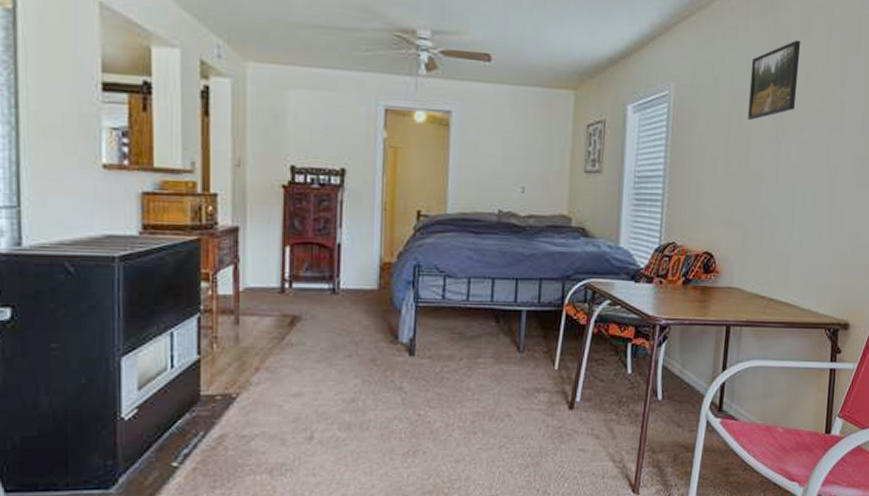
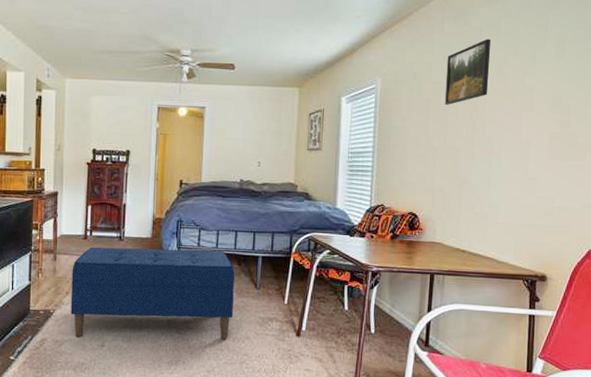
bench: none [262,303,491,429] -> present [70,247,235,339]

